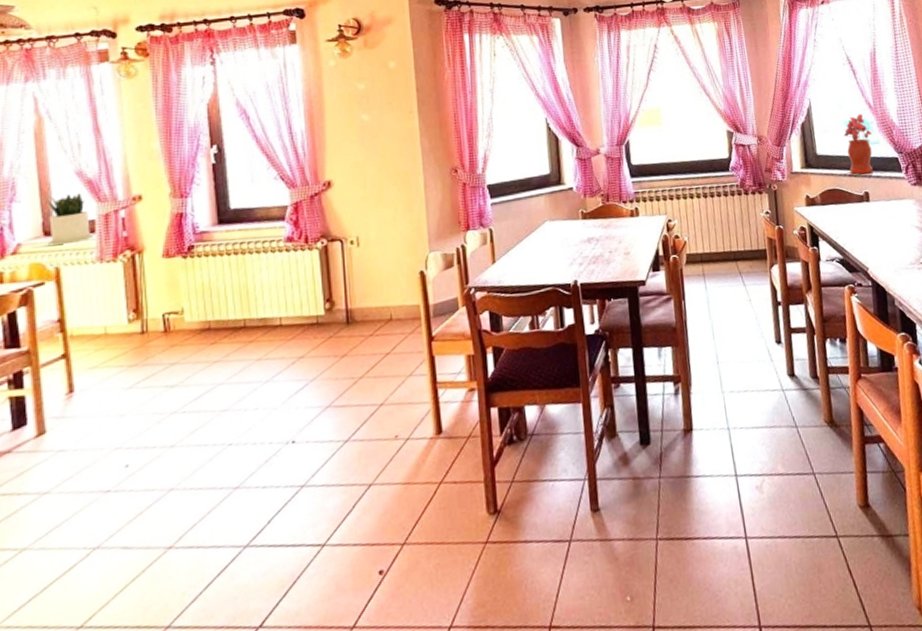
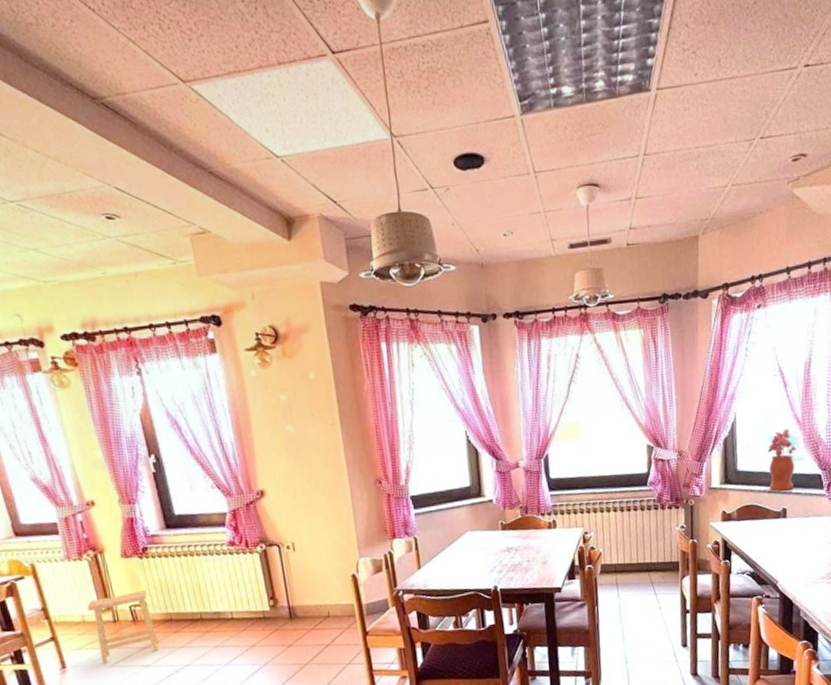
planter: present [45,193,95,246] -> none [9,498,59,545]
stool: none [113,295,191,386] -> present [87,591,159,664]

